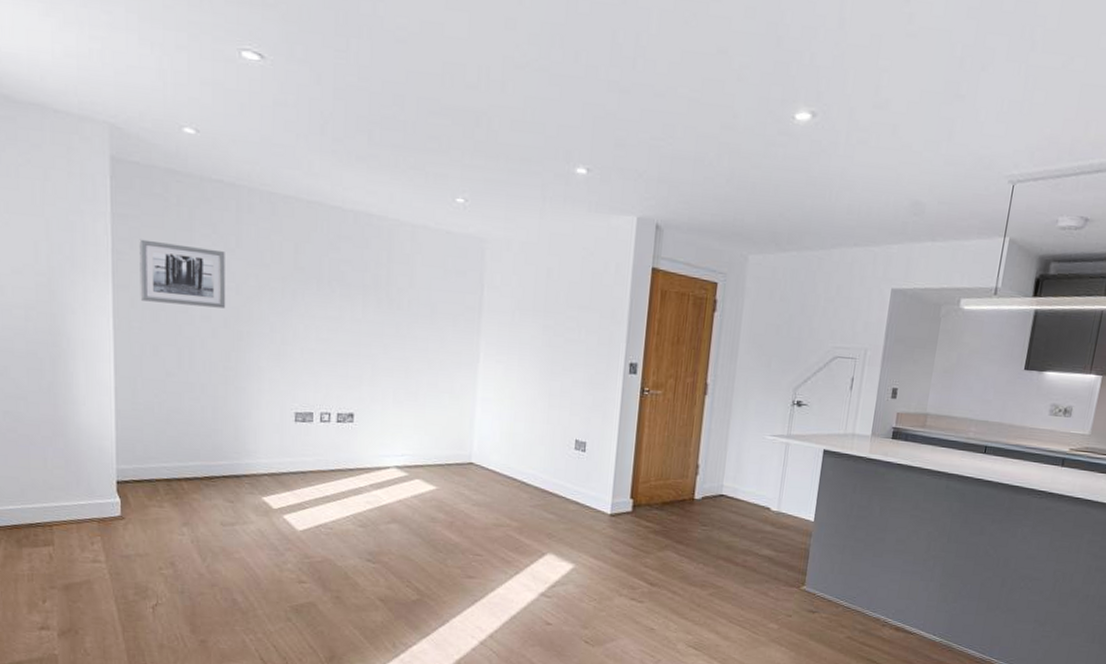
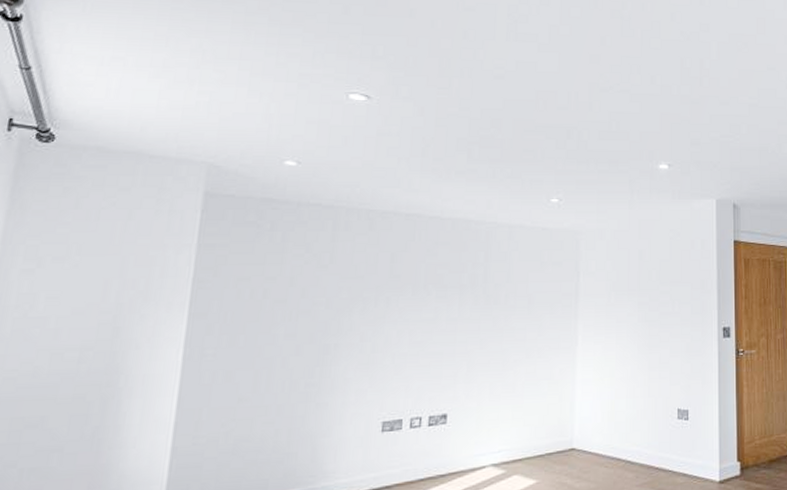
wall art: present [139,239,225,309] -> none [218,266,317,327]

